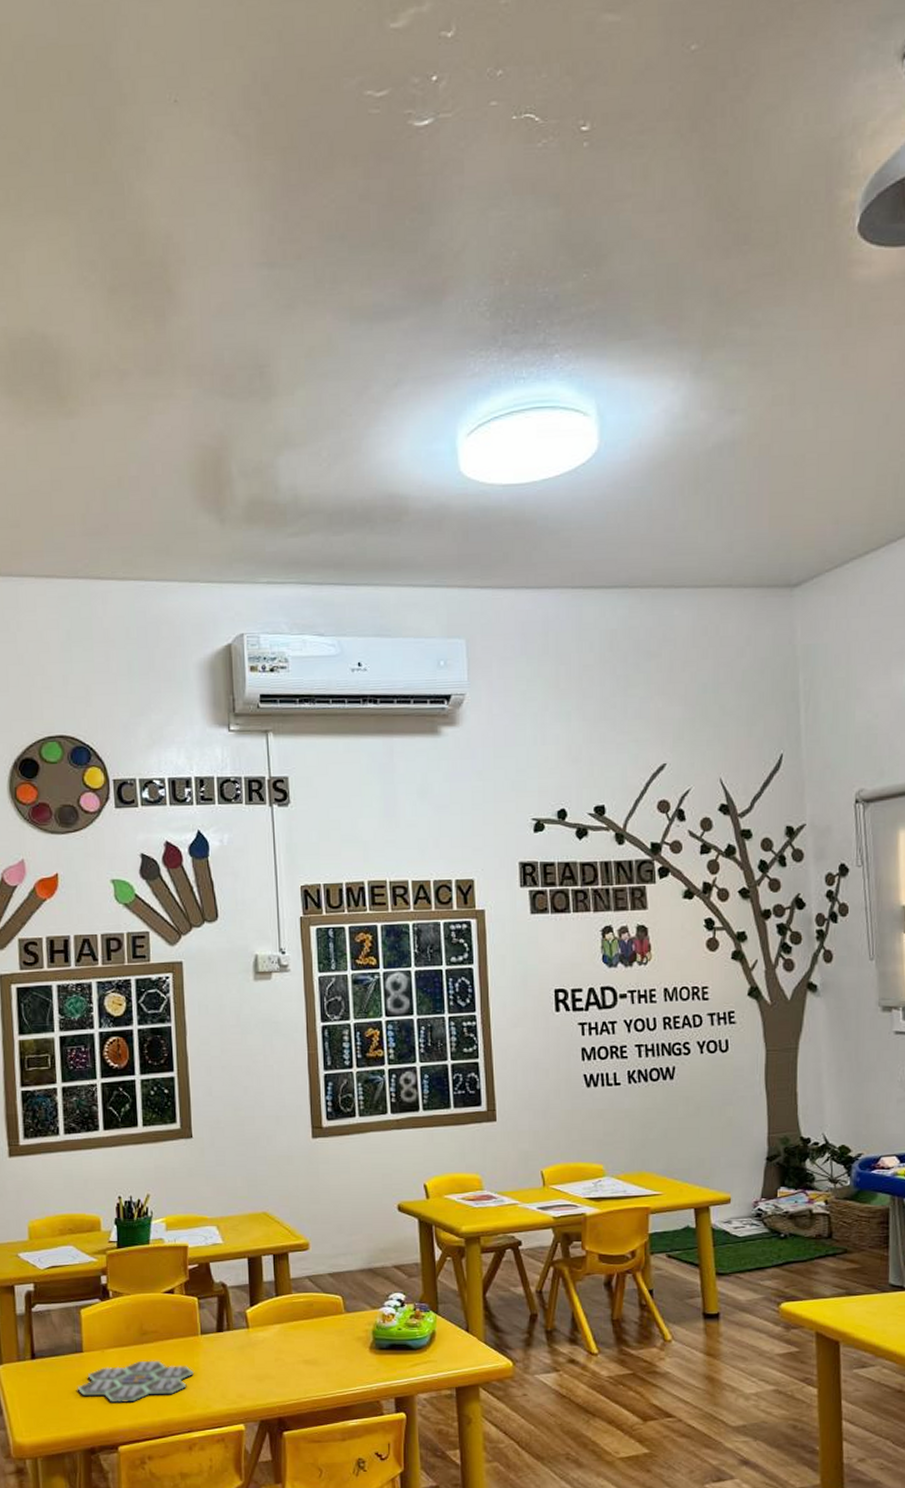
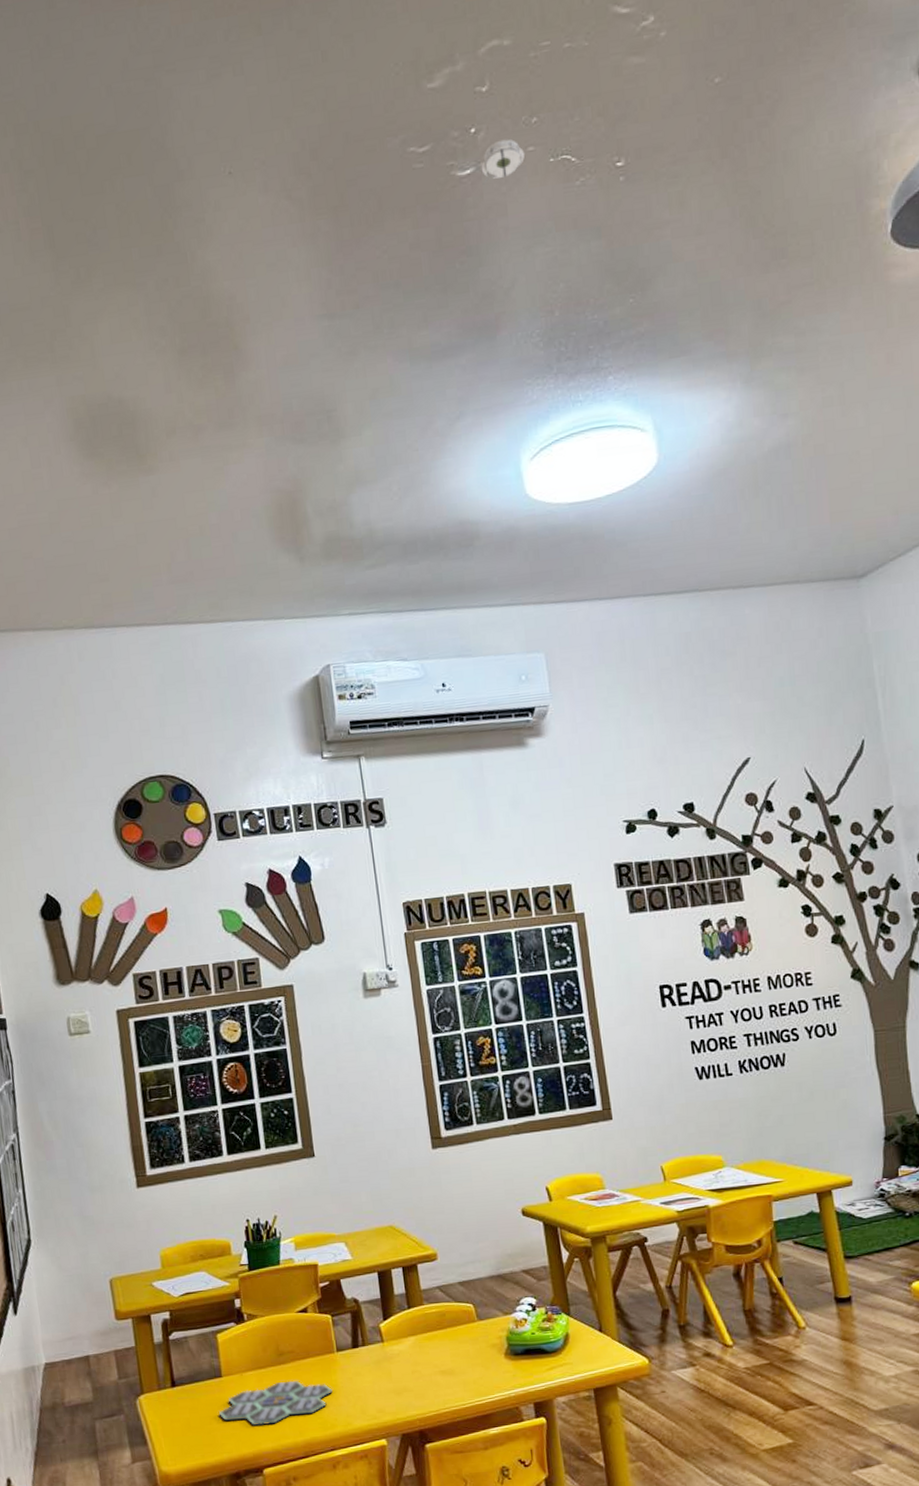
smoke detector: none [440,90,486,138] -> present [481,139,525,185]

